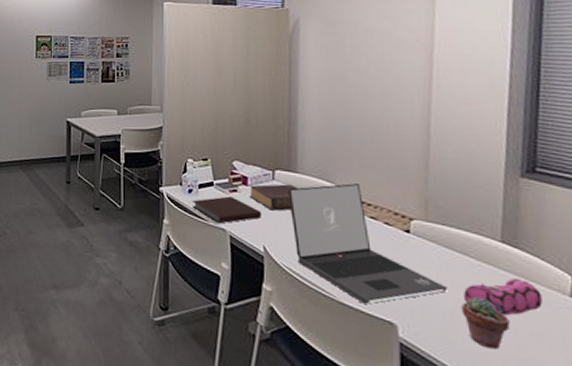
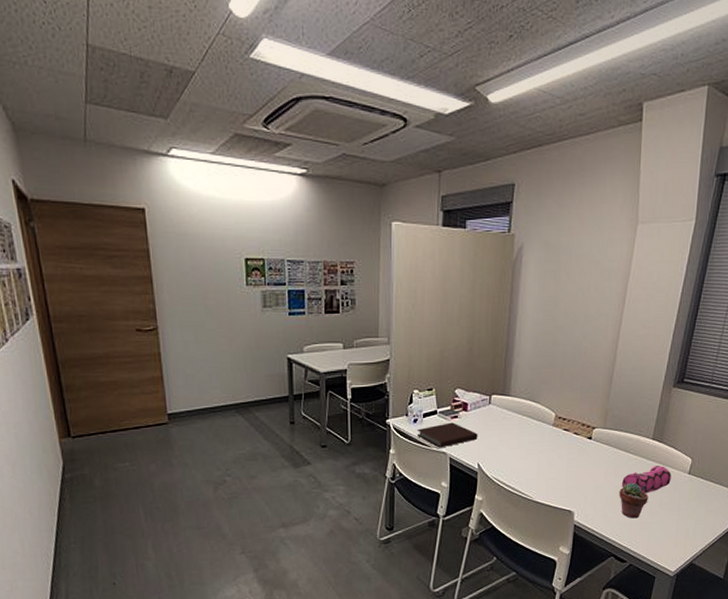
book: present [249,184,299,211] -> none [468,407,510,432]
laptop: present [288,183,448,304] -> none [501,402,612,500]

